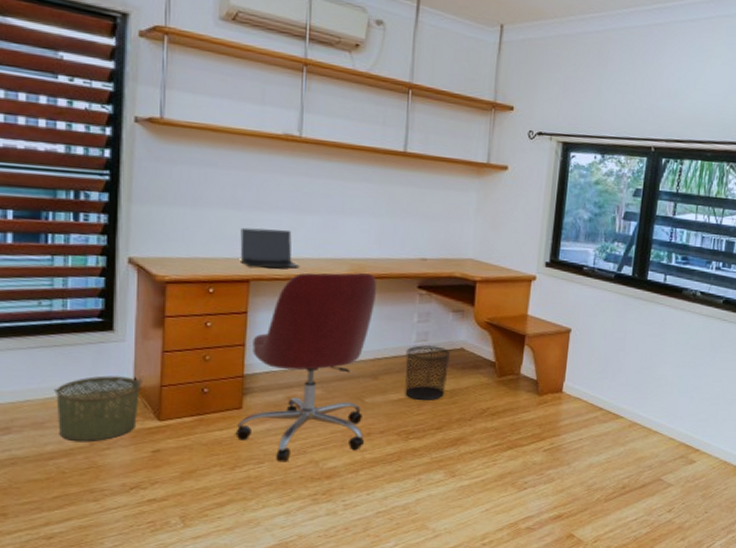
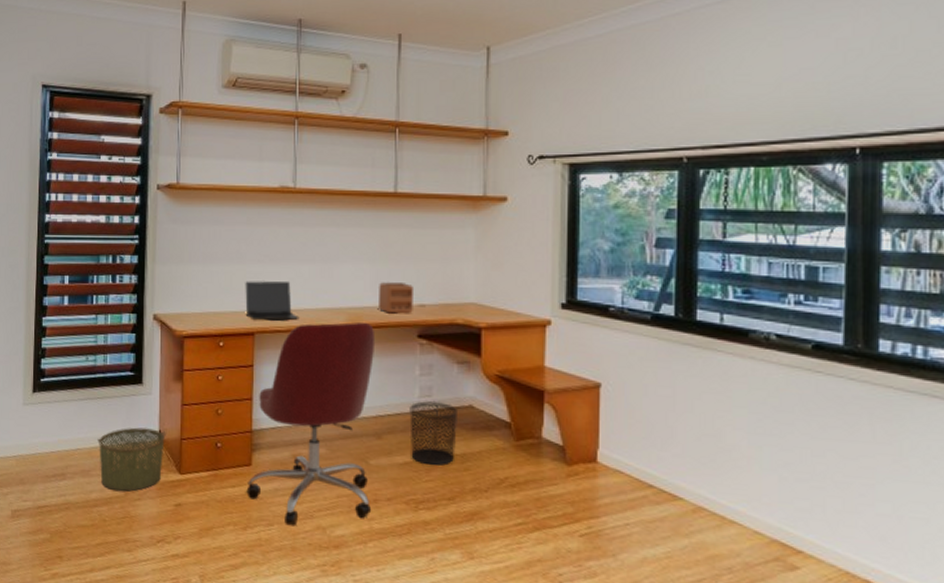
desk organizer: none [382,236,417,267] -> present [379,282,413,314]

